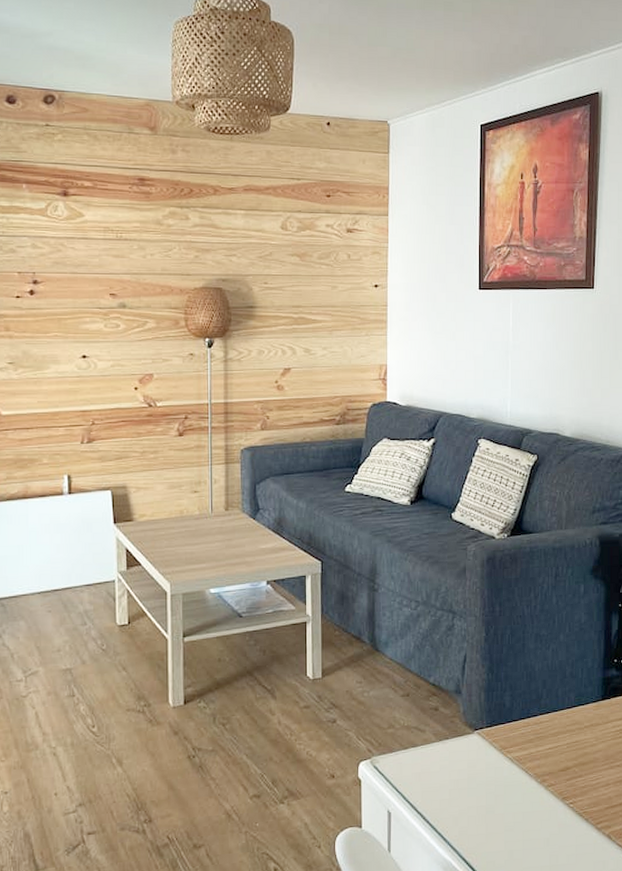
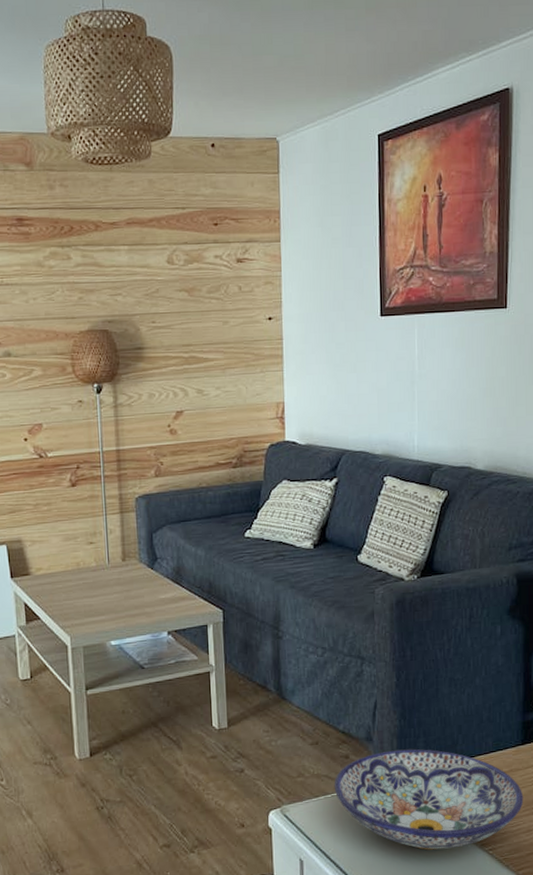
bowl: none [423,702,603,803] -> present [334,749,524,850]

